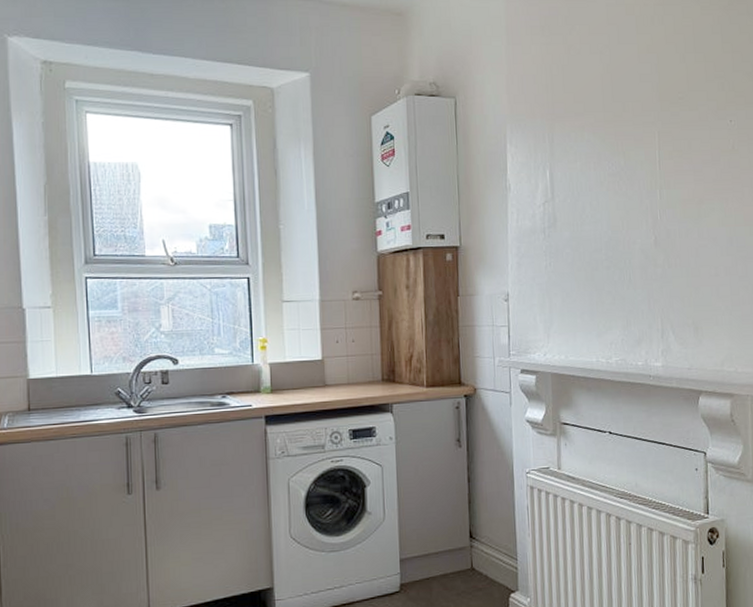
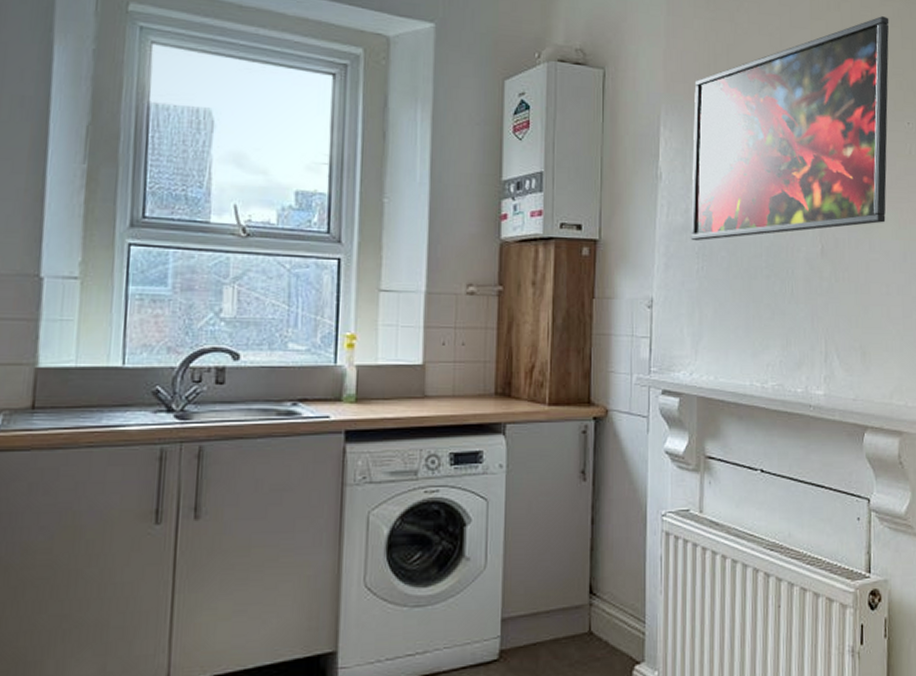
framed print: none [535,25,713,240] -> present [691,16,890,240]

